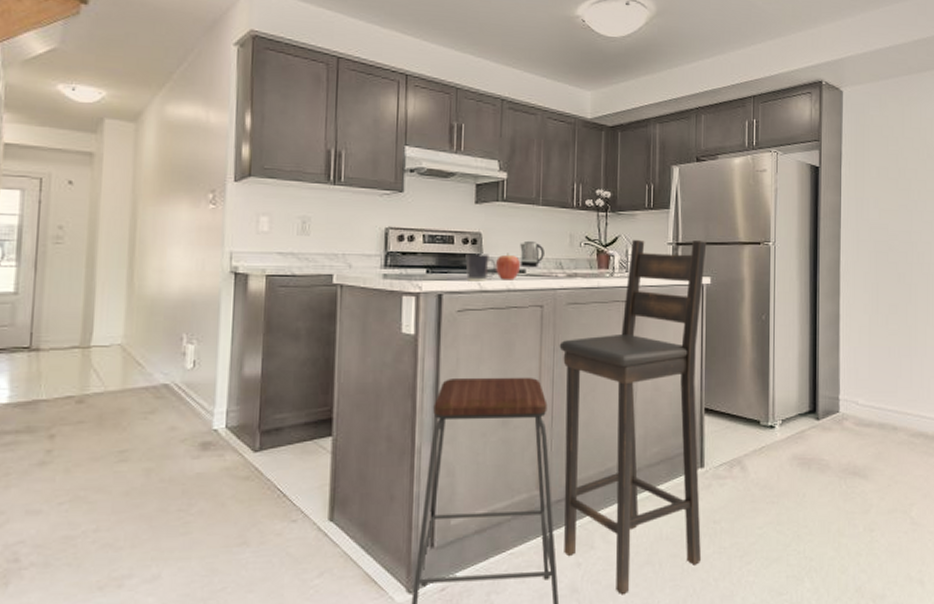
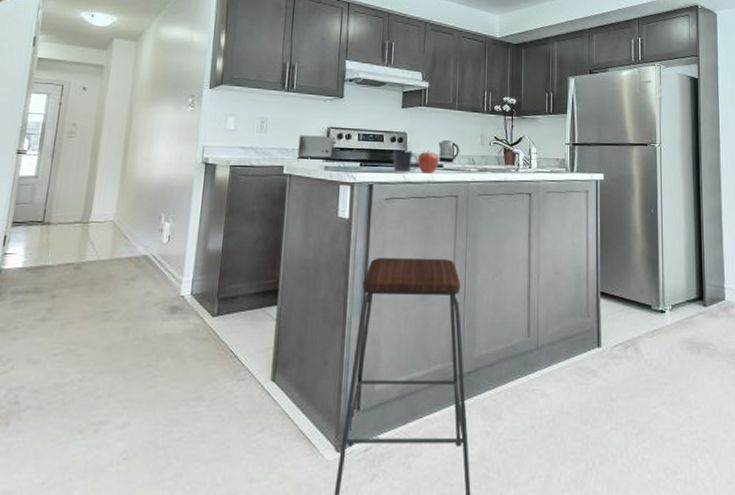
toaster: none [349,237,397,266] -> present [297,135,336,160]
bar stool: present [559,239,707,594] -> none [471,139,600,464]

